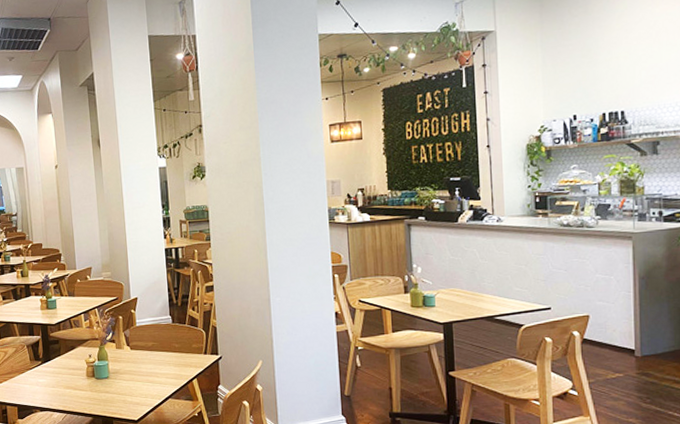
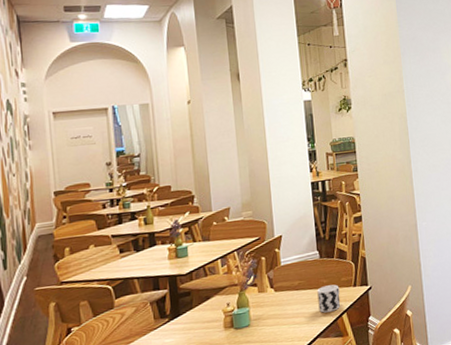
cup: none [169,350,192,376] -> present [317,284,341,313]

